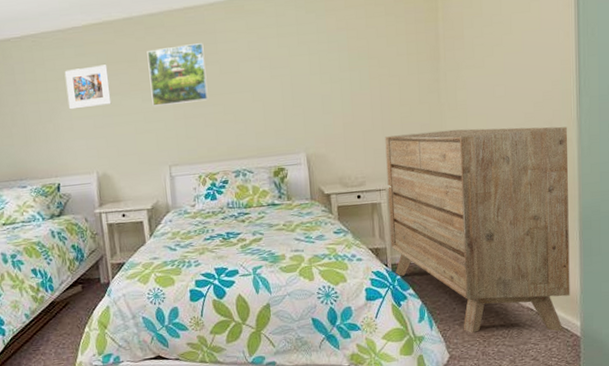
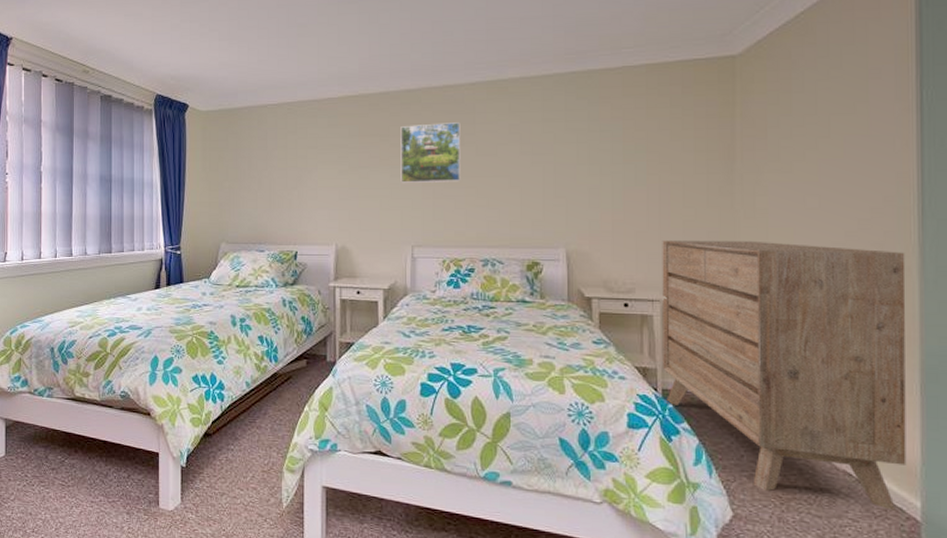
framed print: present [64,64,112,110] -> none [315,137,359,179]

